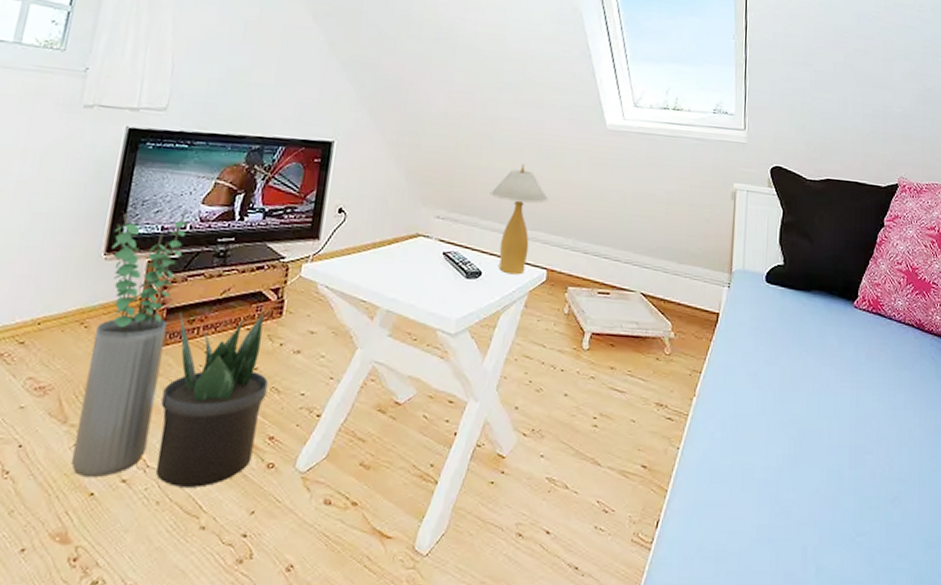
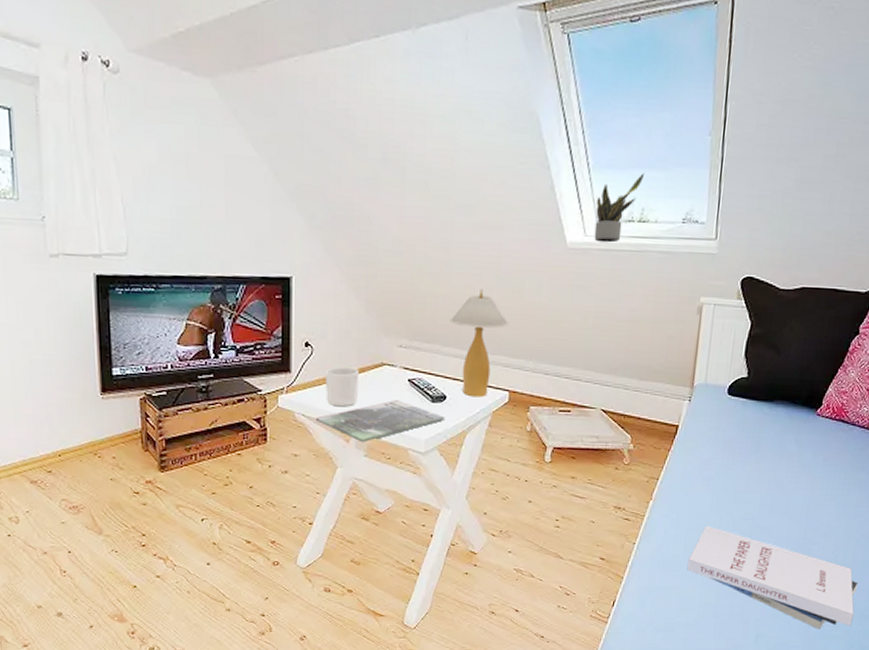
vase: present [70,208,188,477] -> none [104,349,171,574]
planter: present [155,311,268,488] -> none [176,441,263,581]
magazine: none [340,274,479,321] -> present [316,400,445,443]
mug: none [353,235,393,280] -> present [325,366,360,407]
potted plant: none [632,67,678,127] -> present [594,173,645,243]
books: none [736,429,918,561] -> present [687,526,859,630]

